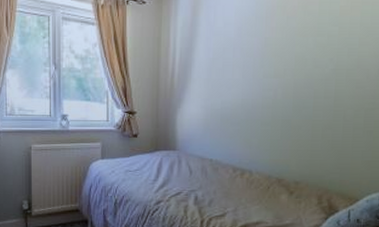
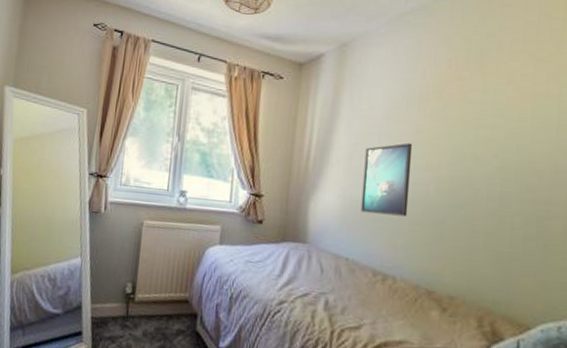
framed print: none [220,54,262,119] -> present [360,142,413,217]

